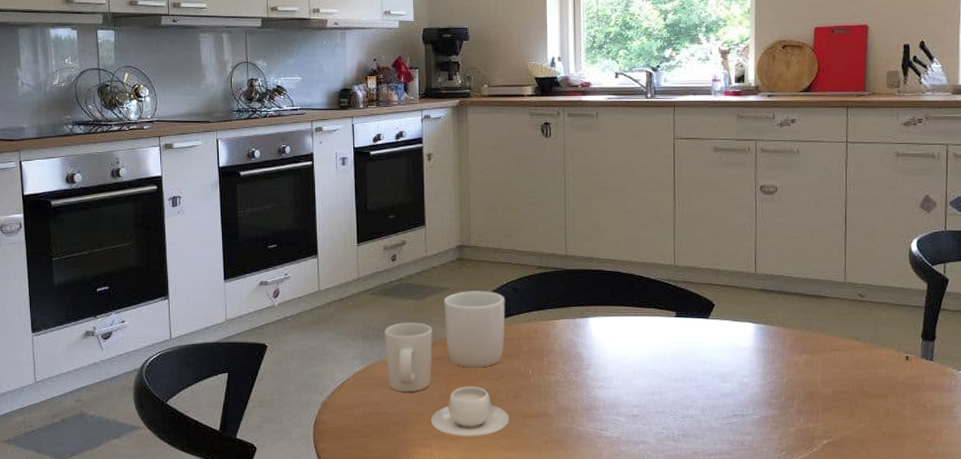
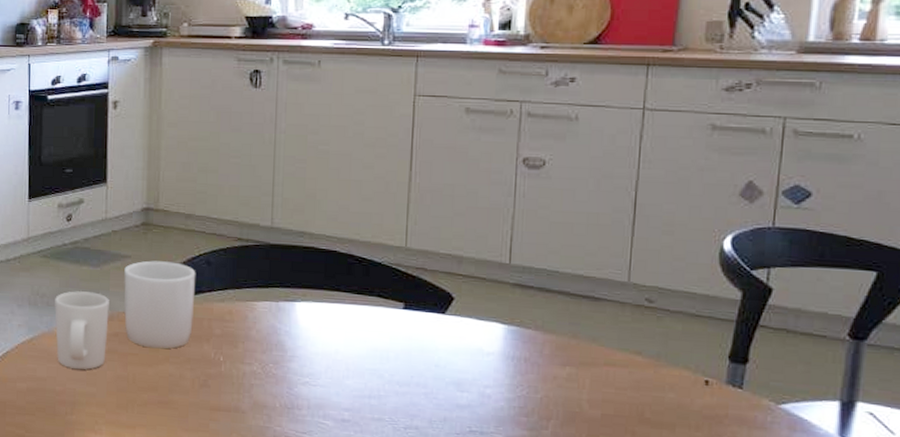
teacup: present [430,387,509,437] -> none [102,369,194,427]

